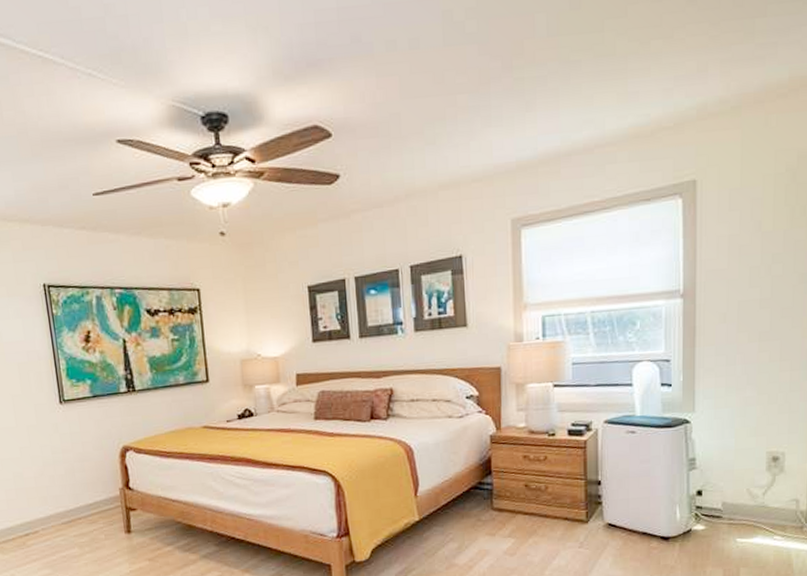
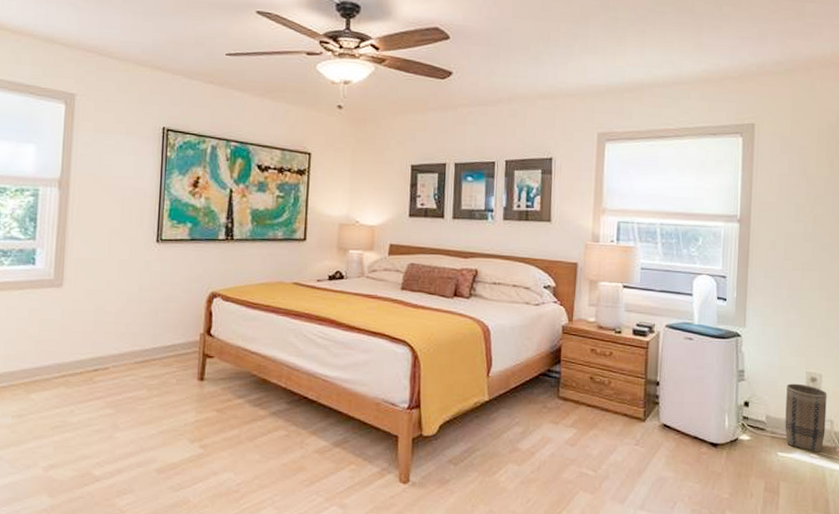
basket: none [744,465,792,535] -> present [785,383,827,454]

